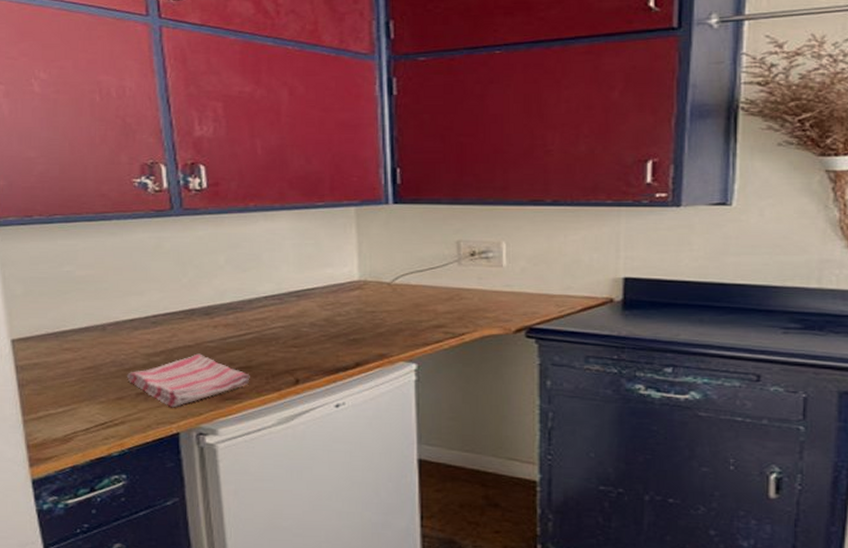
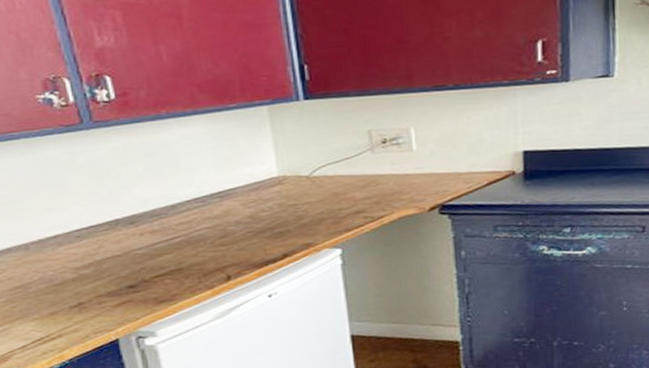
dish towel: present [126,353,250,408] -> none [57,261,182,316]

